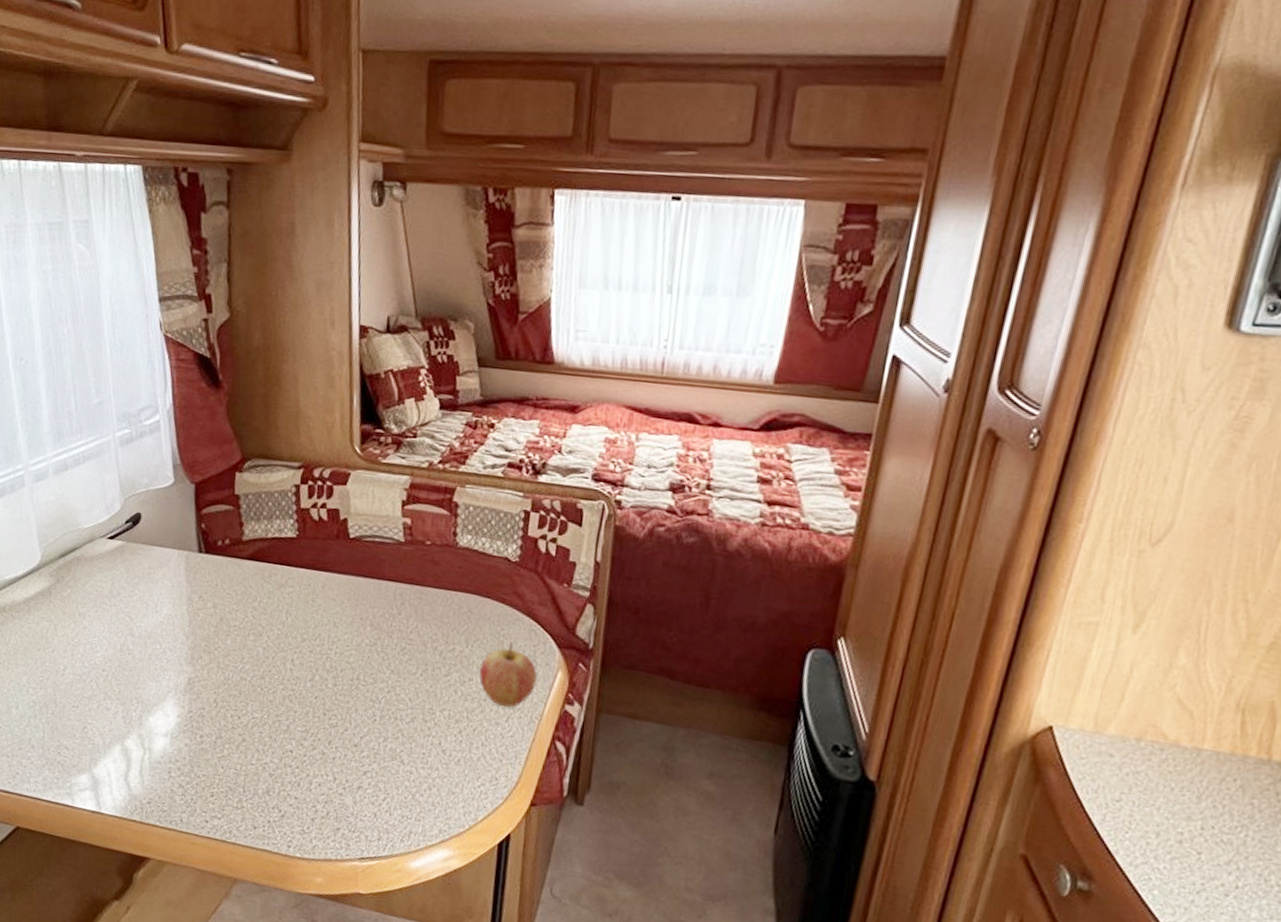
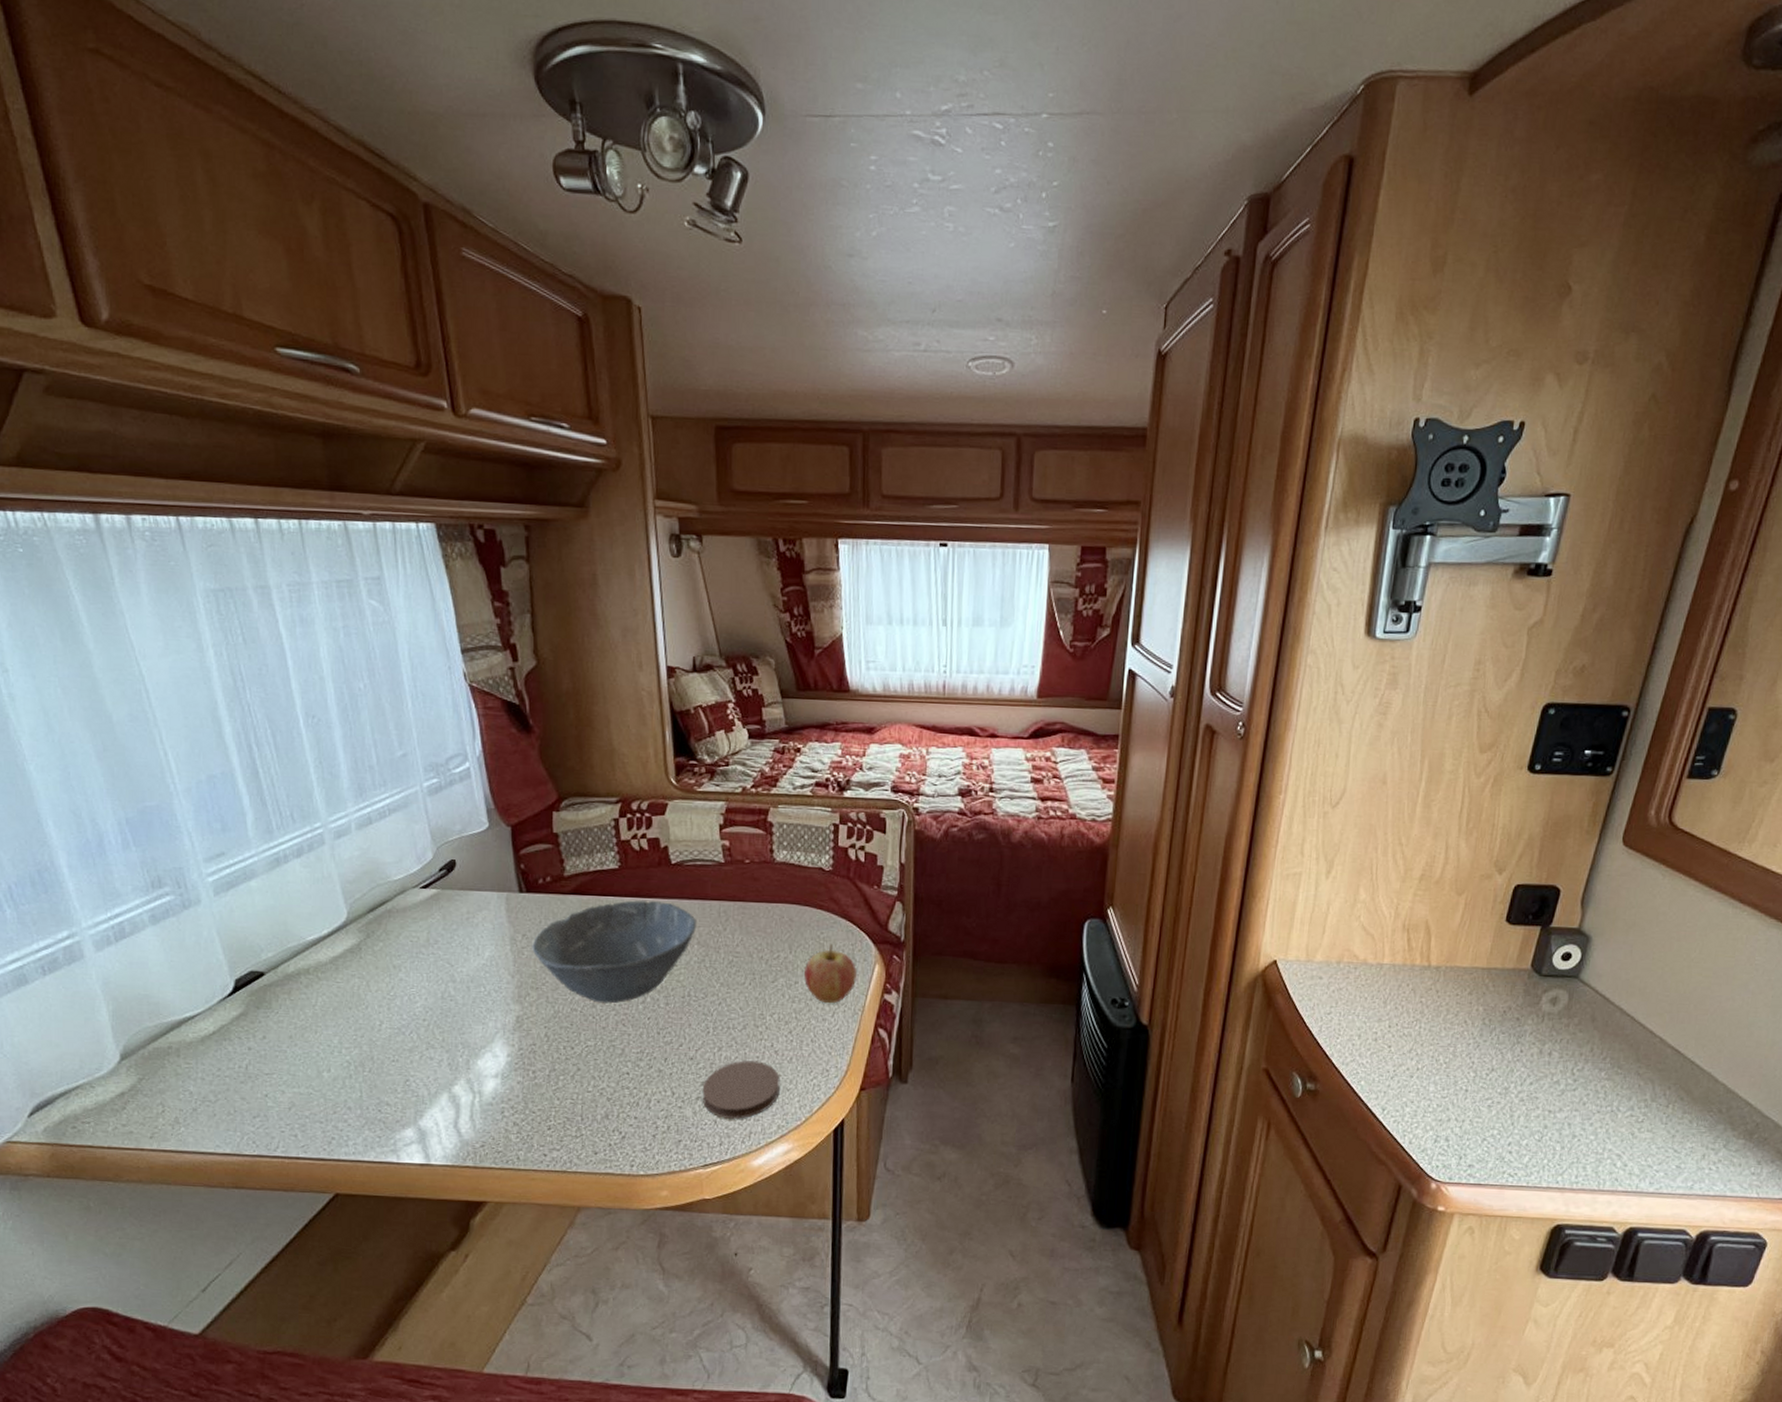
bowl: none [207,572,371,678] -> present [532,899,696,1004]
coaster: none [364,755,446,816] -> present [702,1059,780,1120]

